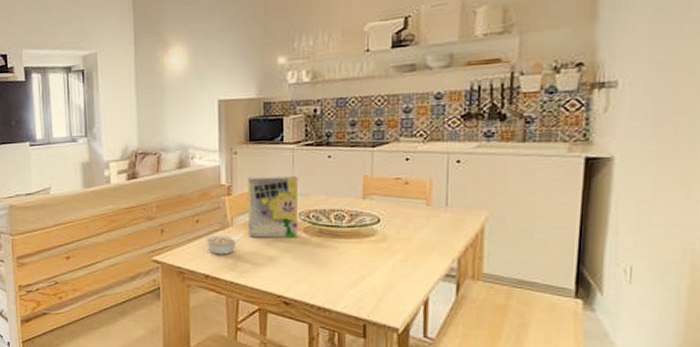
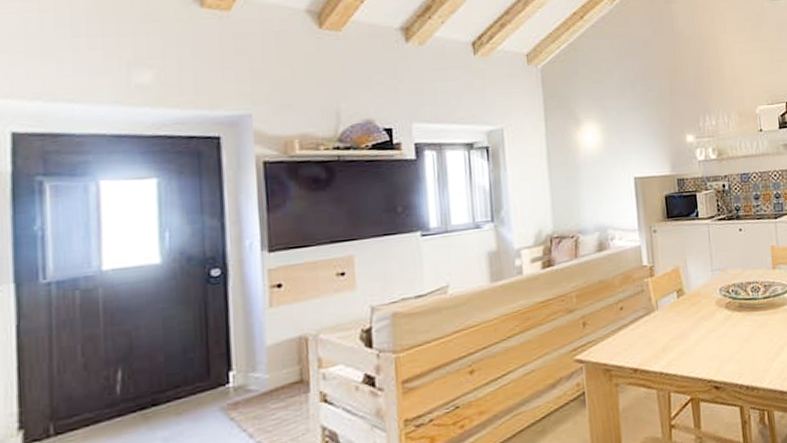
legume: present [204,234,243,255] -> none [630,317,669,344]
cereal box: present [247,176,298,238] -> none [668,251,721,320]

